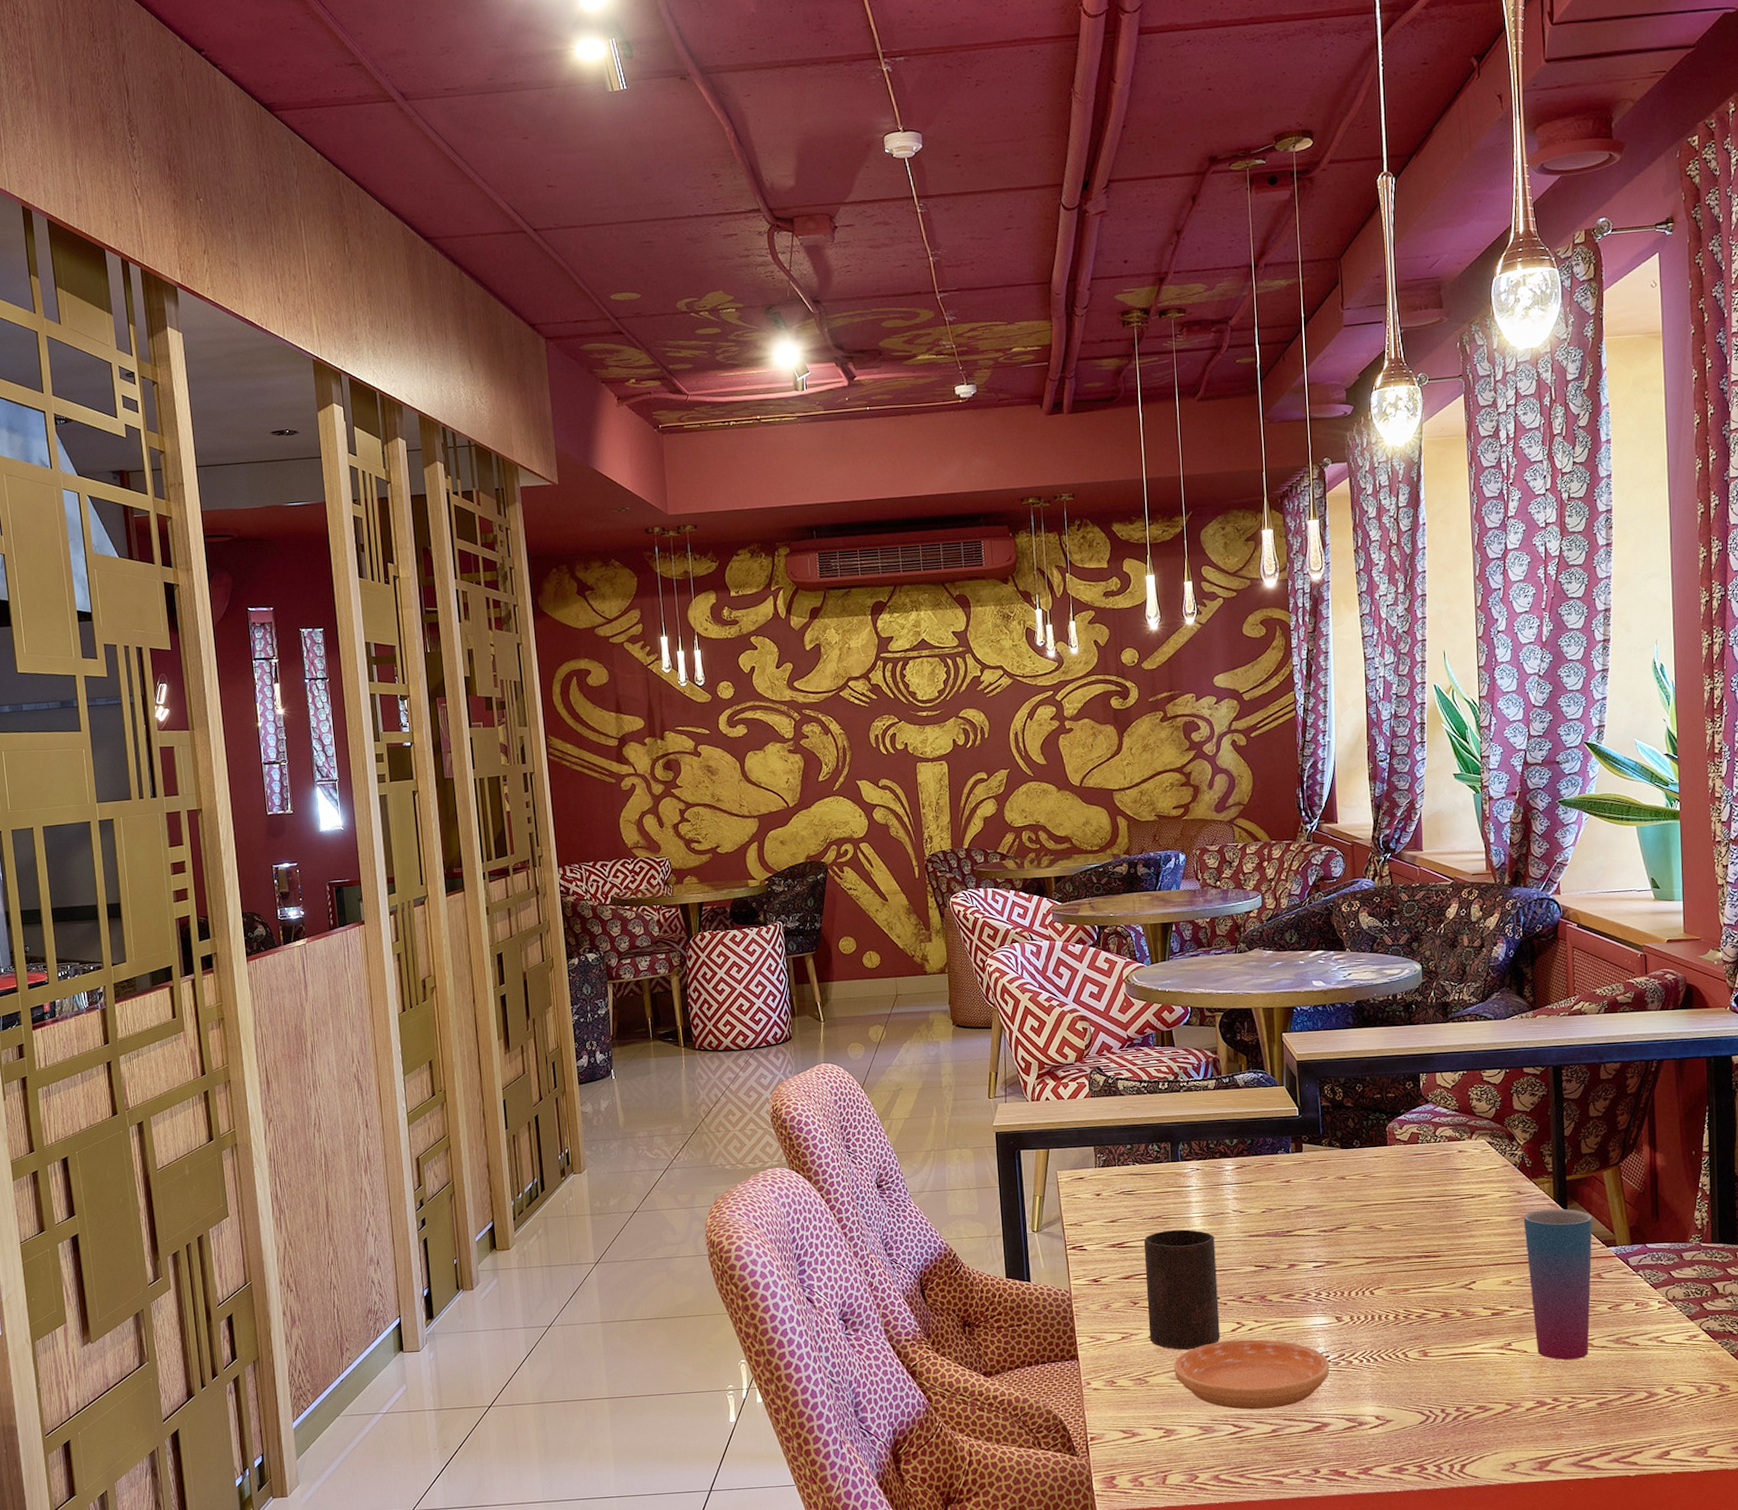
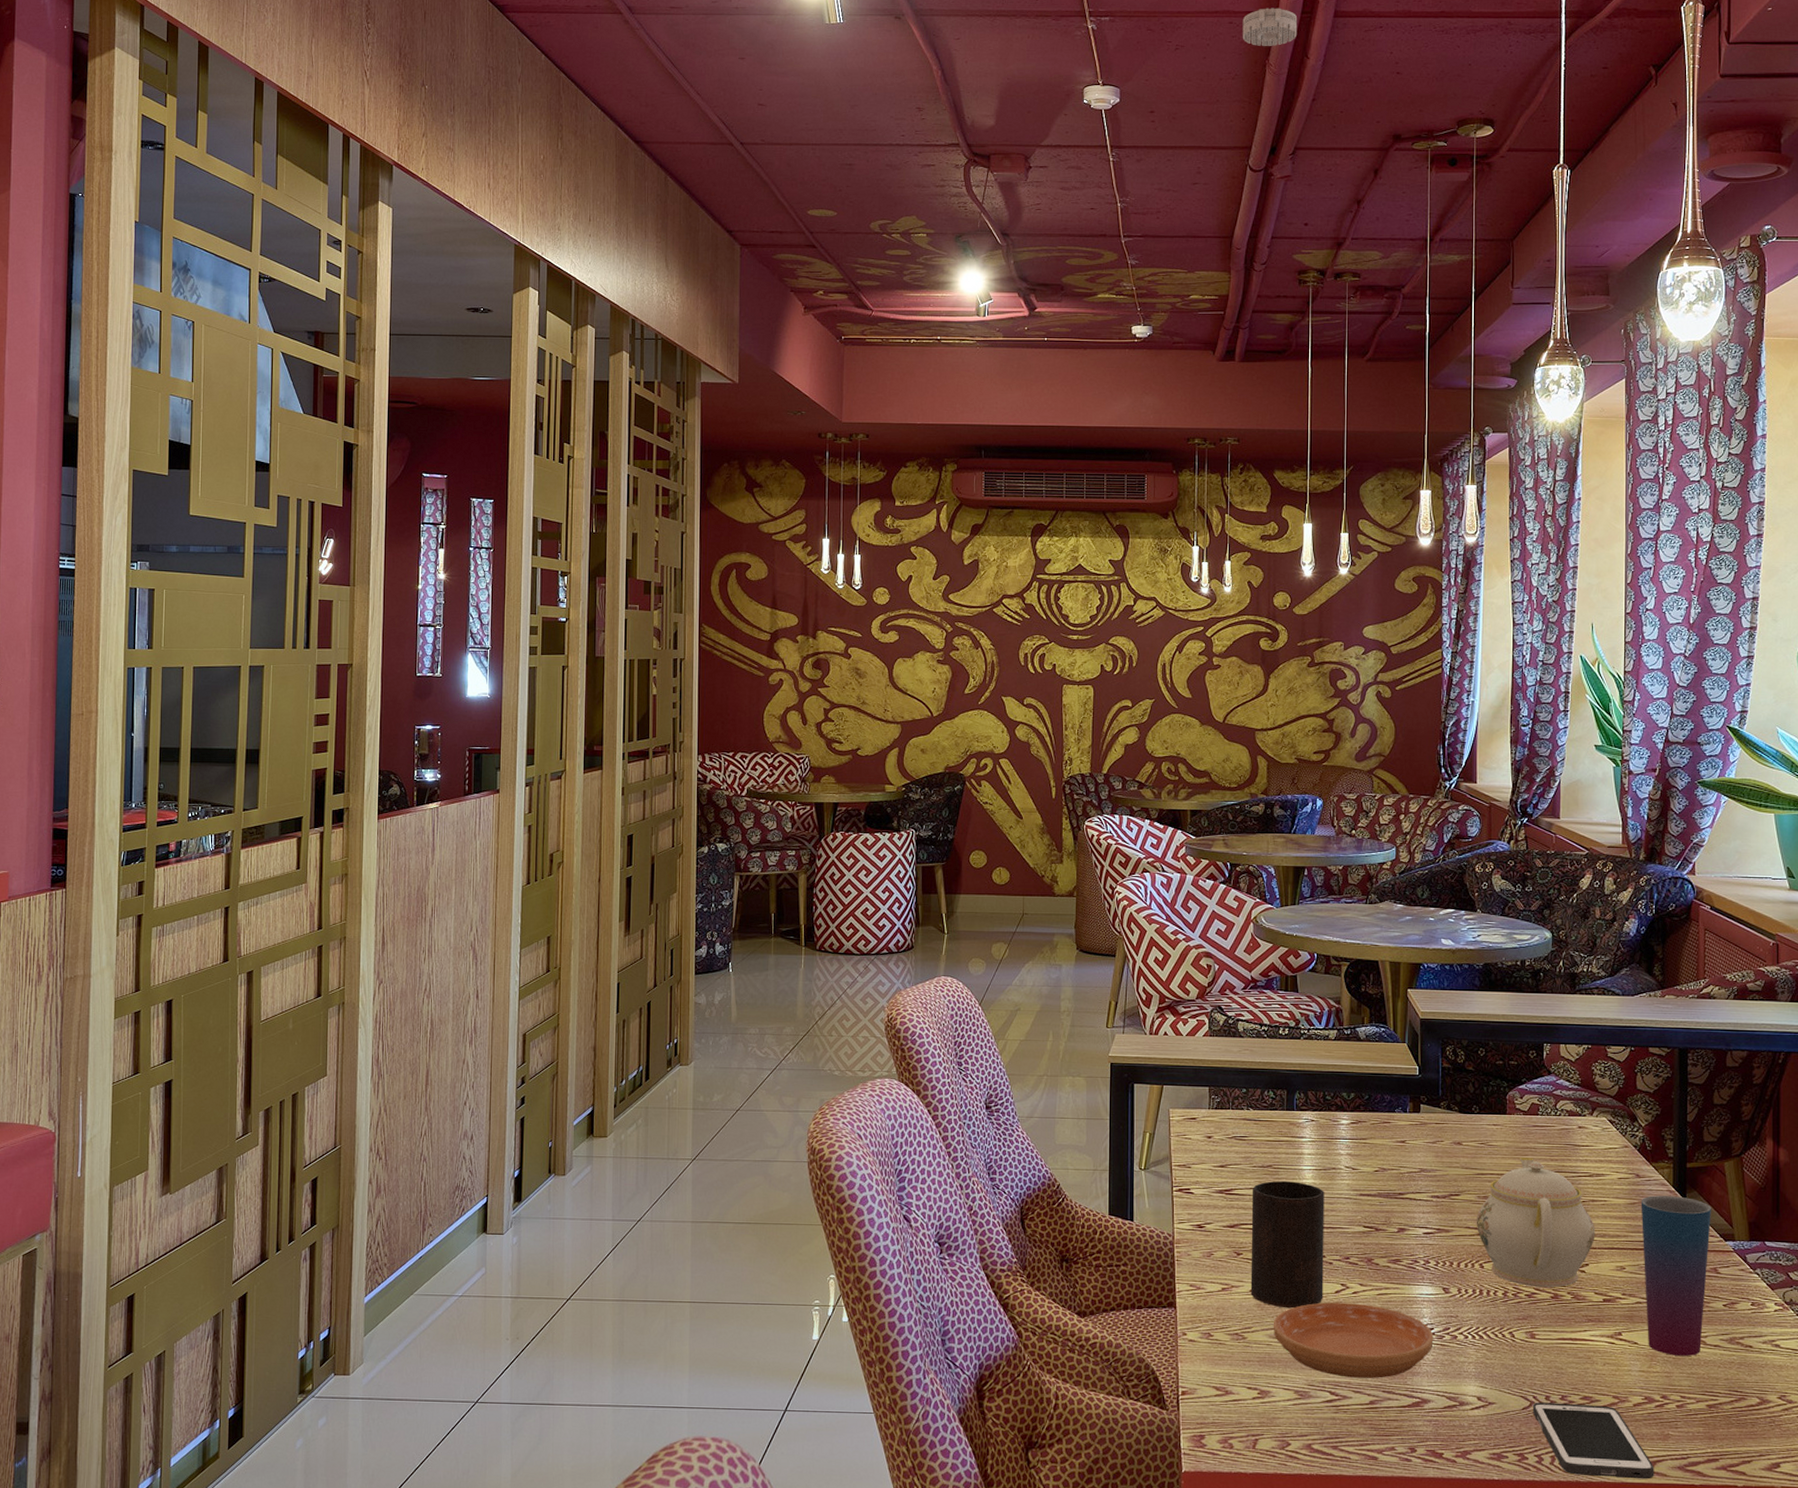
smoke detector: none [1043,29,1102,74] -> present [1242,8,1298,46]
teapot: none [1363,1185,1481,1308] -> present [1476,1157,1595,1287]
cell phone: none [1429,1413,1550,1480] -> present [1532,1402,1654,1479]

